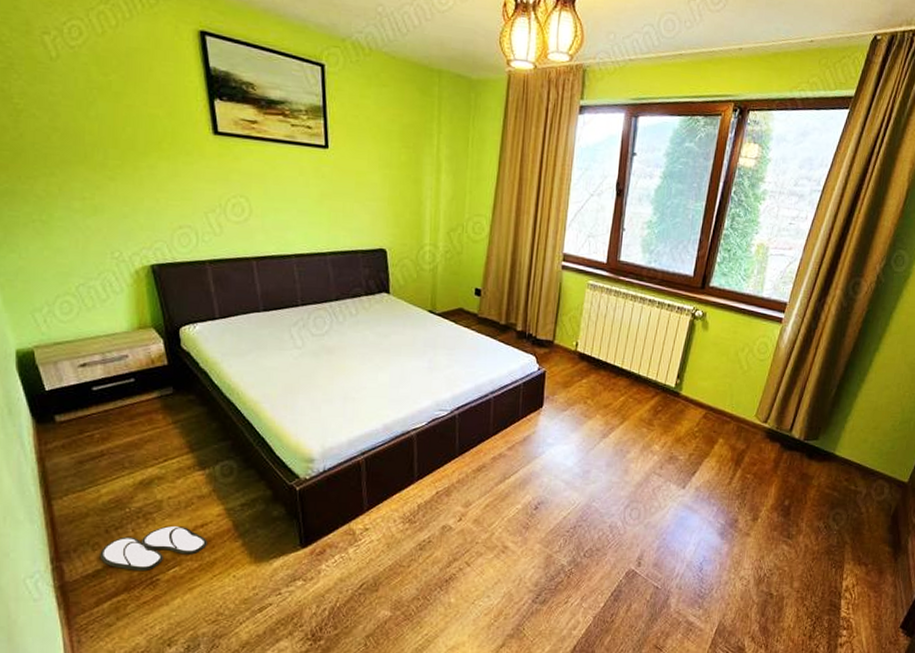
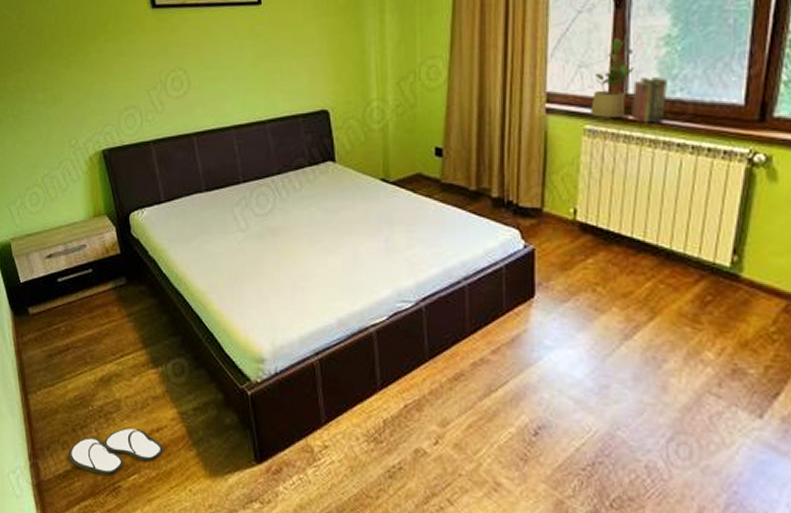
potted plant: none [593,217,626,278] -> present [591,37,635,119]
books: none [621,249,647,284] -> present [631,76,668,124]

